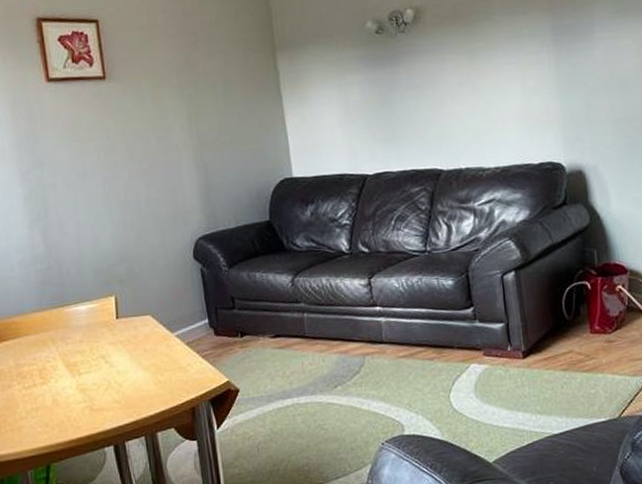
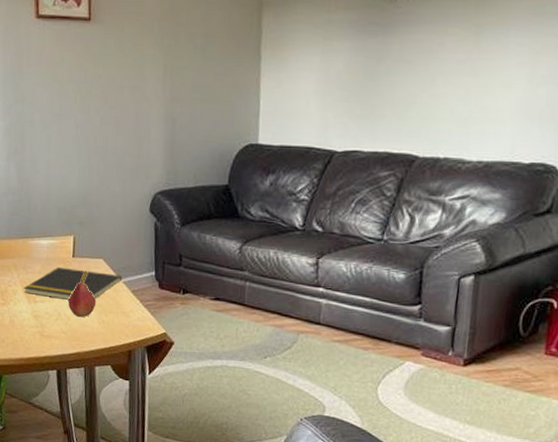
notepad: none [64,328,175,367] -> present [23,266,123,300]
fruit: none [118,331,149,382] -> present [68,271,97,318]

